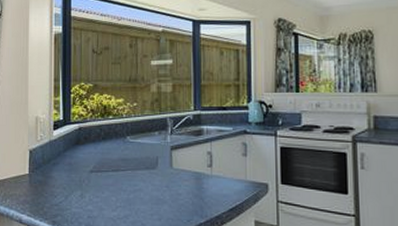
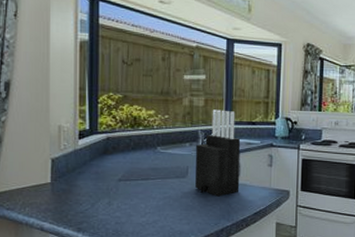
knife block: none [165,95,212,190] -> present [195,109,241,197]

